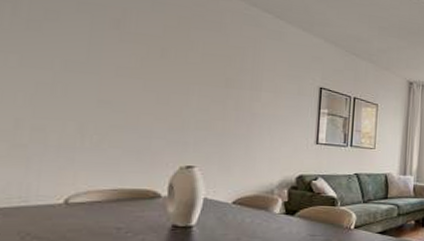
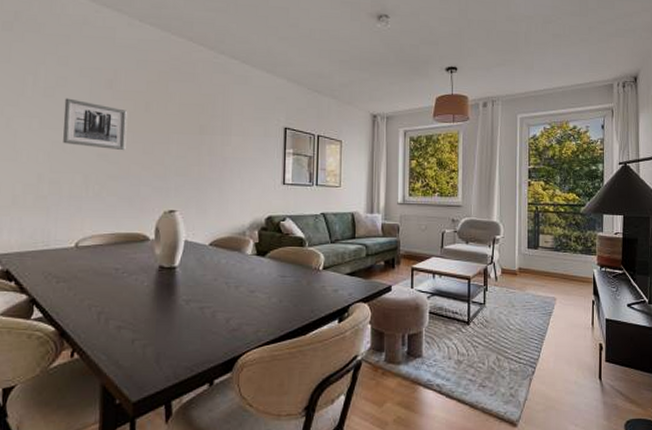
wall art: none [51,34,139,99] -> present [63,98,128,151]

